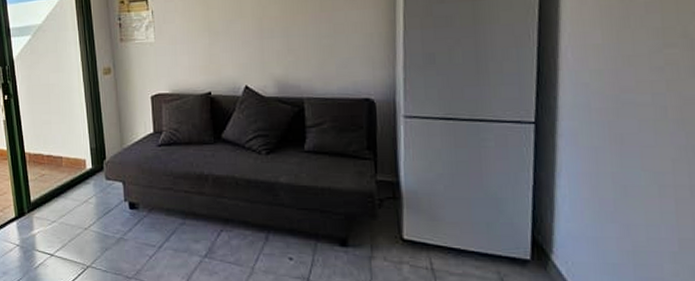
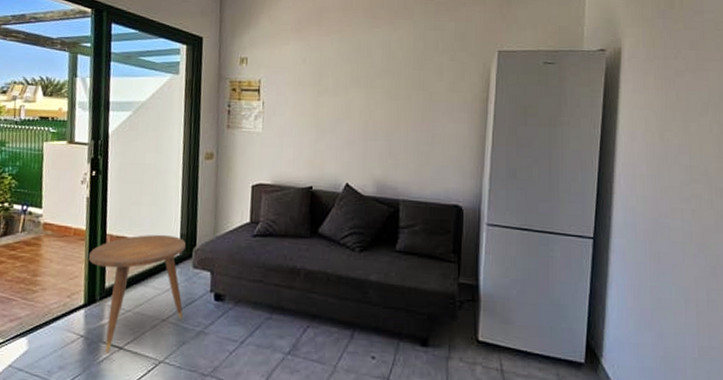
side table: none [12,149,103,260] -> present [88,234,186,354]

